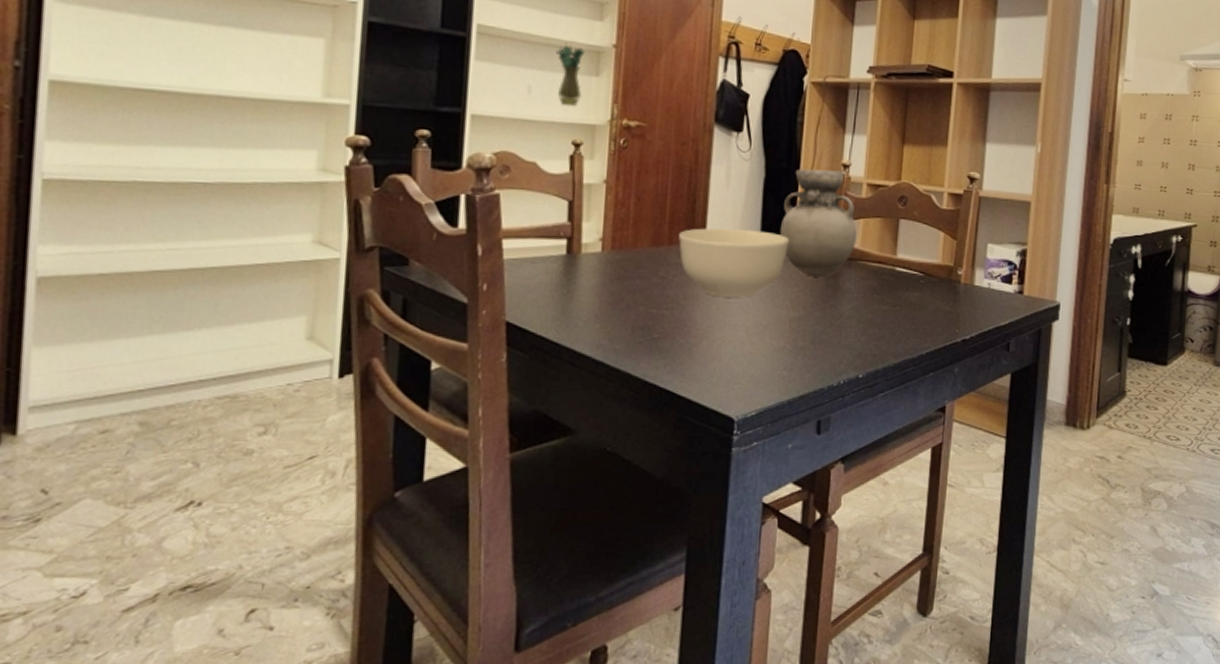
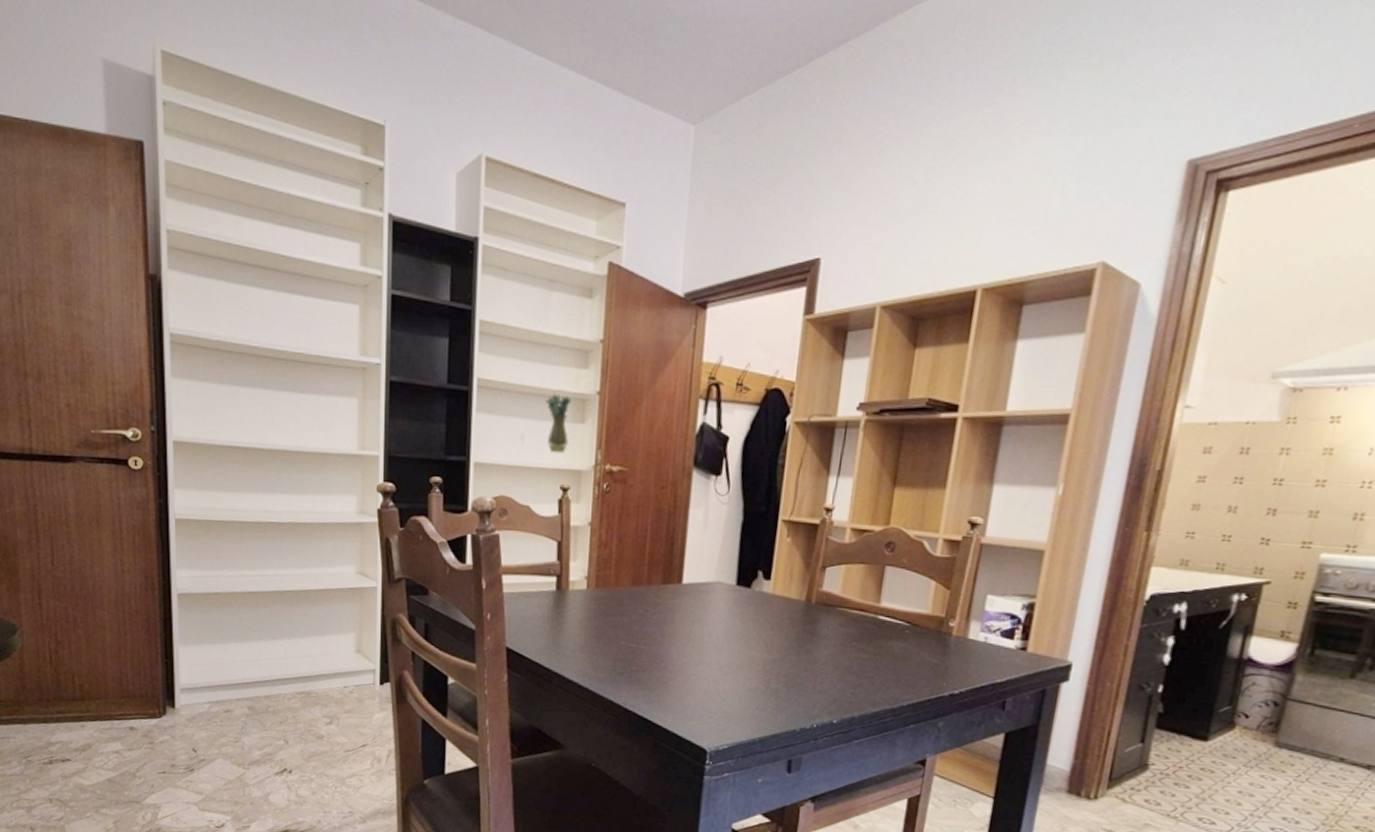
bowl: present [679,228,789,298] -> none [657,569,766,639]
vase: present [779,168,858,277] -> none [756,512,838,622]

